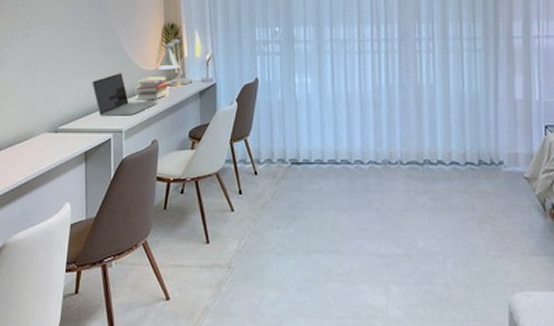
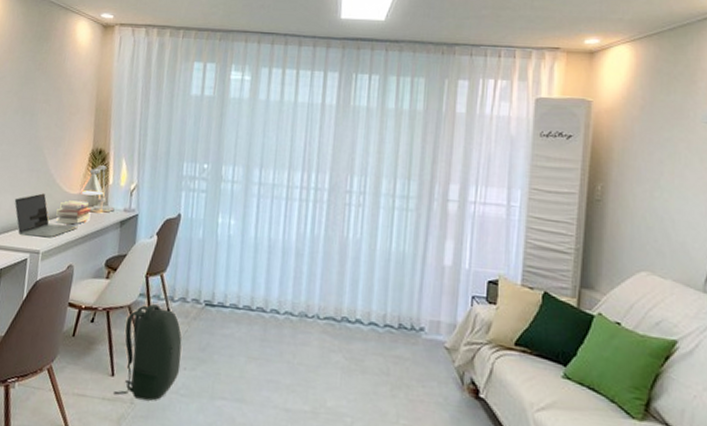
backpack: none [211,169,273,263] -> present [114,304,182,401]

